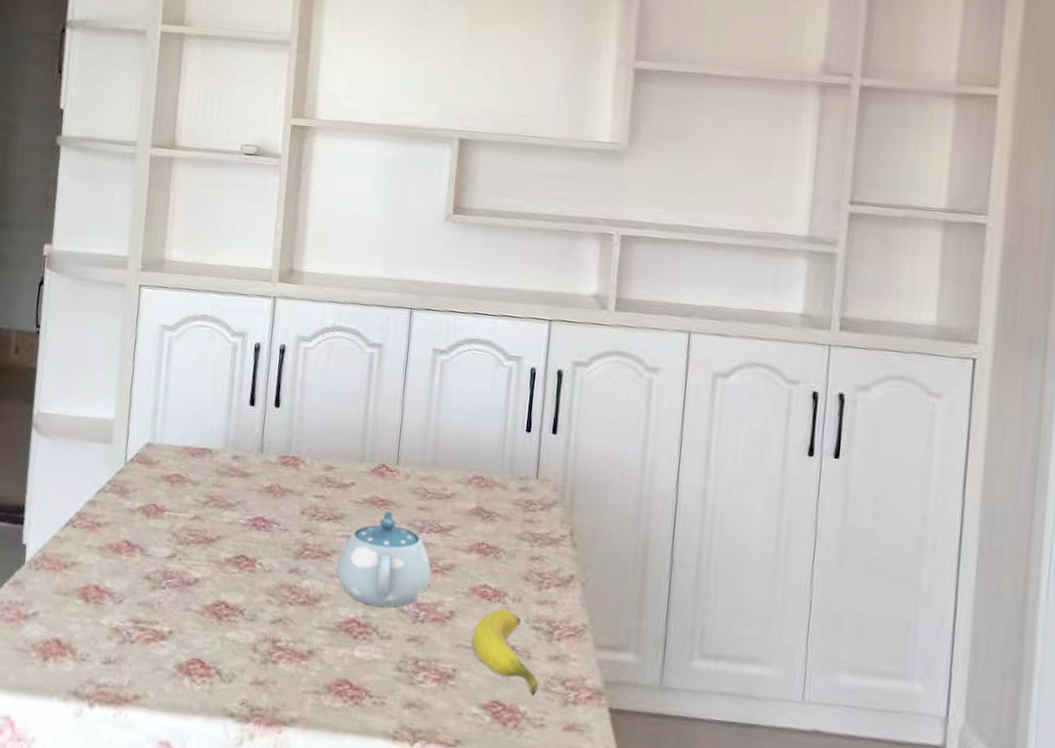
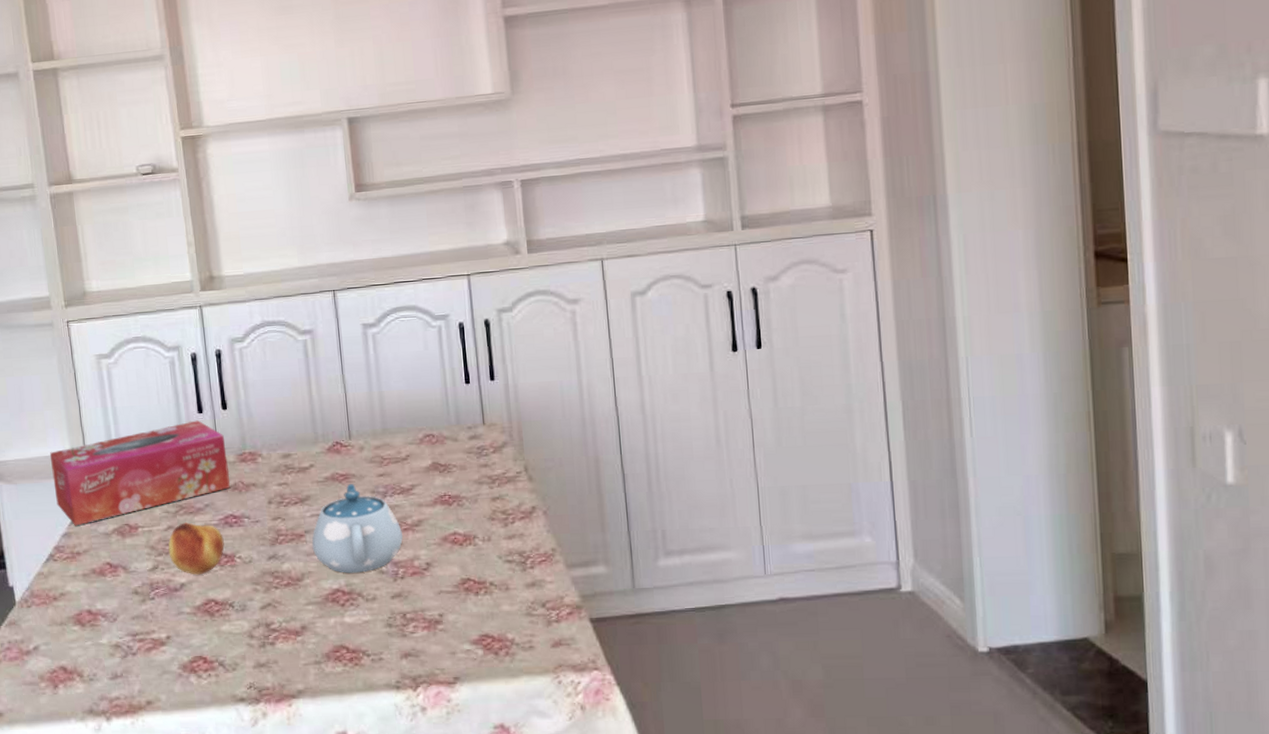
tissue box: none [88,412,271,496] -> present [50,420,230,526]
fruit: none [189,515,249,574] -> present [168,522,224,575]
banana: present [472,608,538,696] -> none [452,550,521,622]

